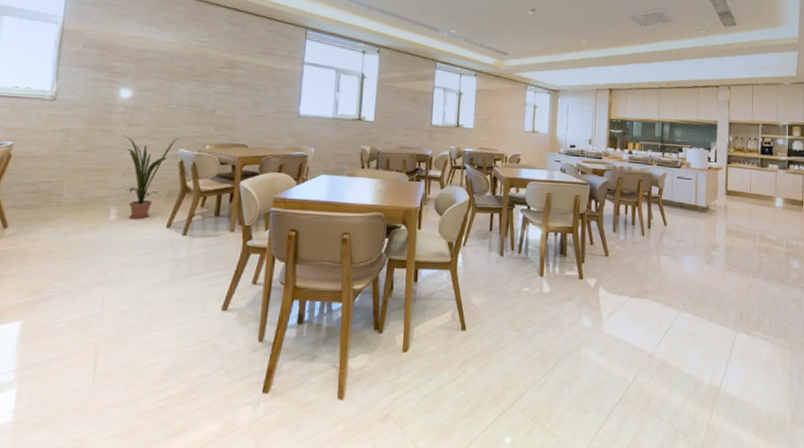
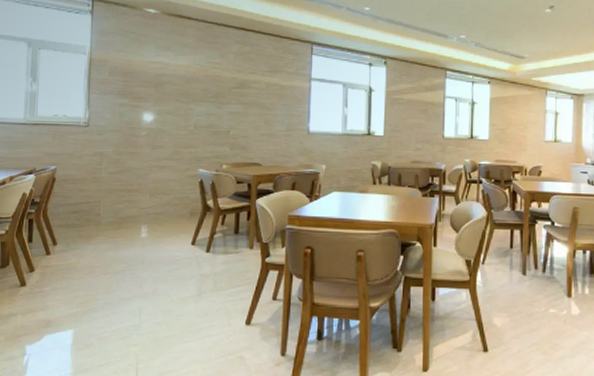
house plant: present [123,135,178,220] -> none [148,157,197,238]

